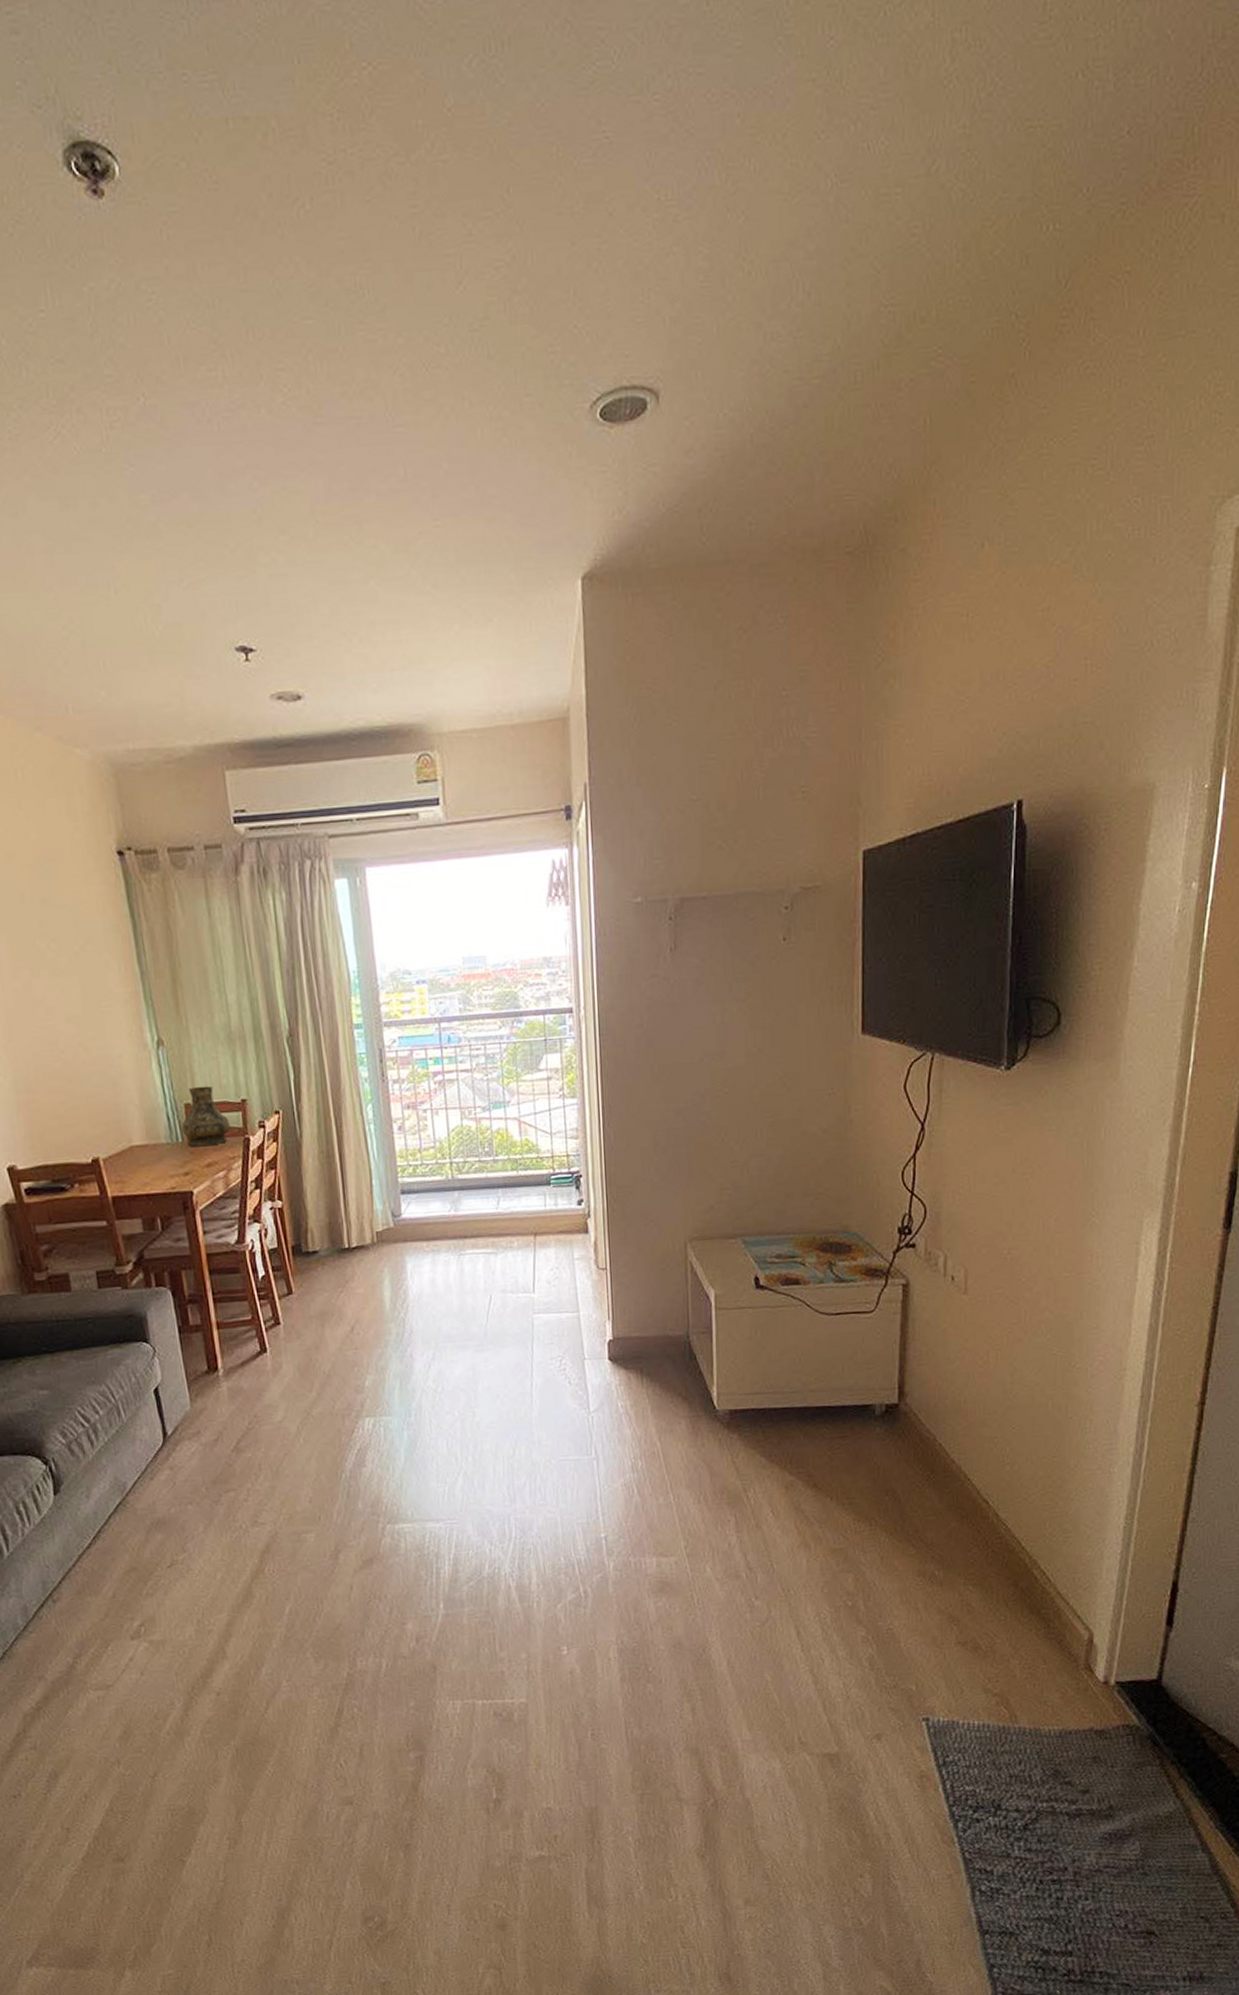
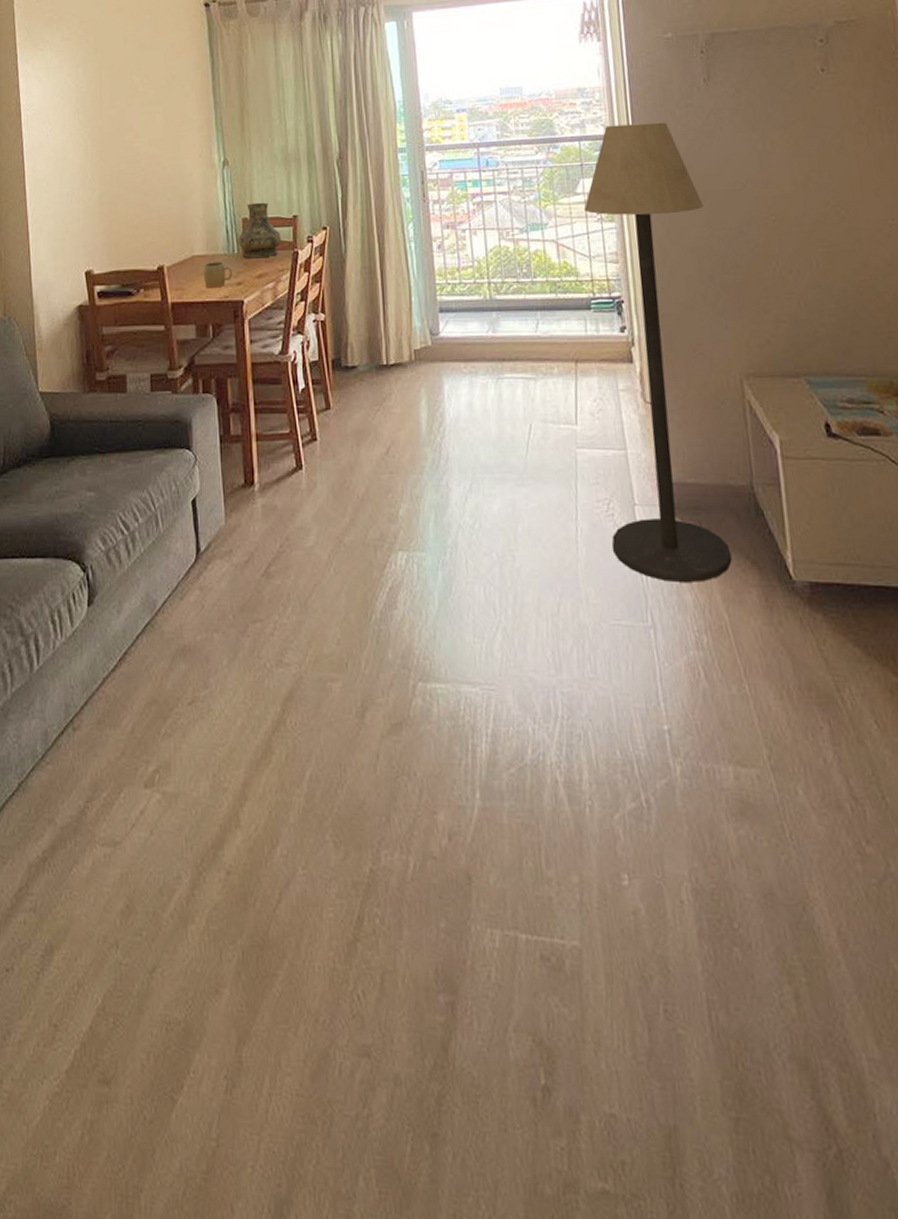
mug: none [144,1151,178,1180] -> present [203,261,232,288]
floor lamp: none [546,994,667,1421] -> present [583,122,732,582]

